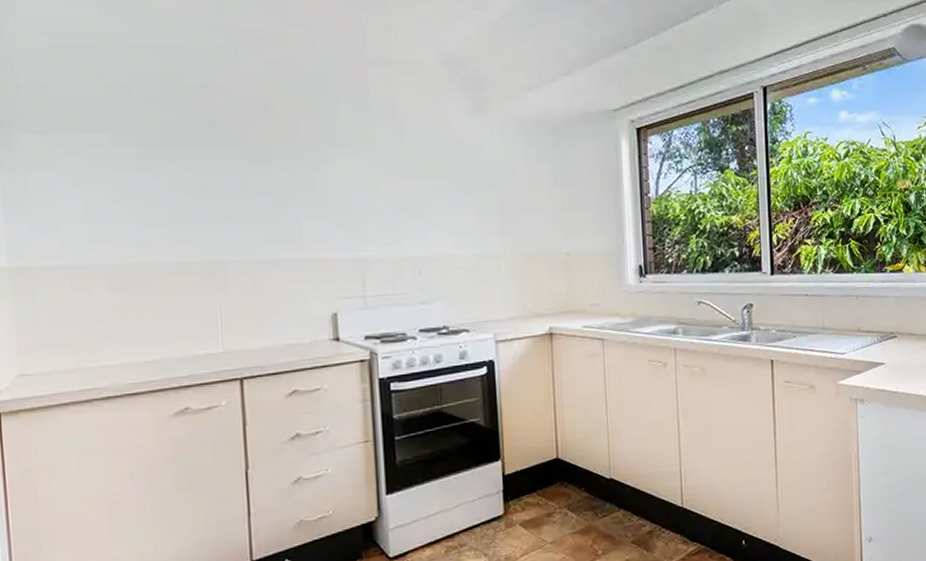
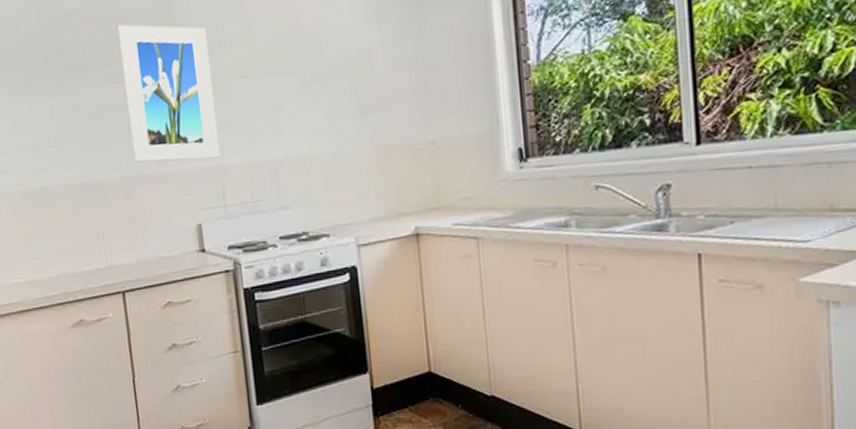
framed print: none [257,107,362,250] -> present [118,24,220,163]

